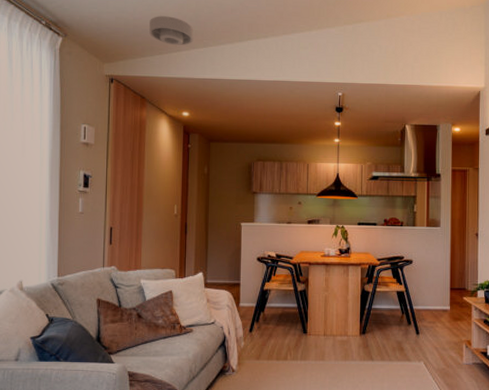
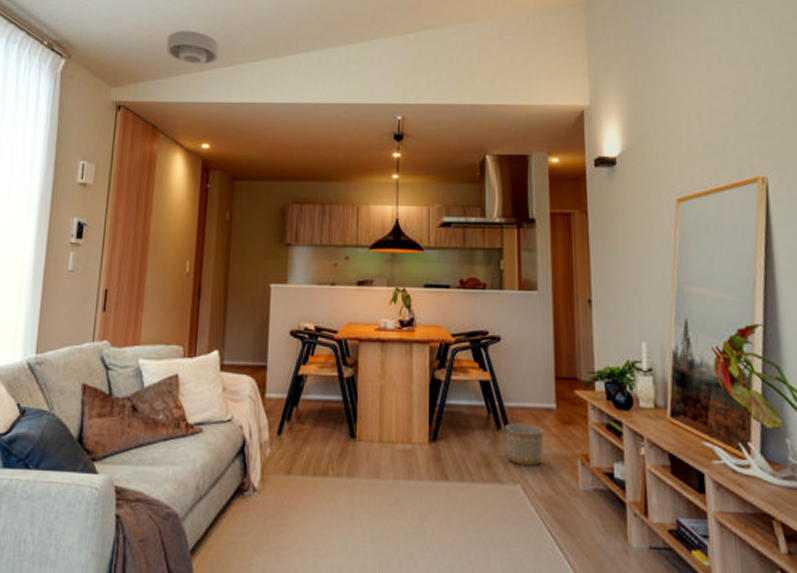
planter: none [413,320,440,349] -> present [505,423,543,467]

